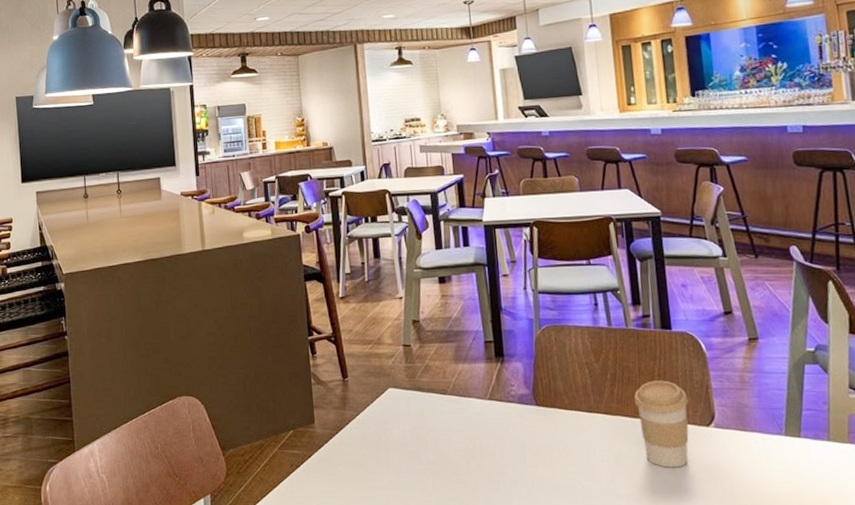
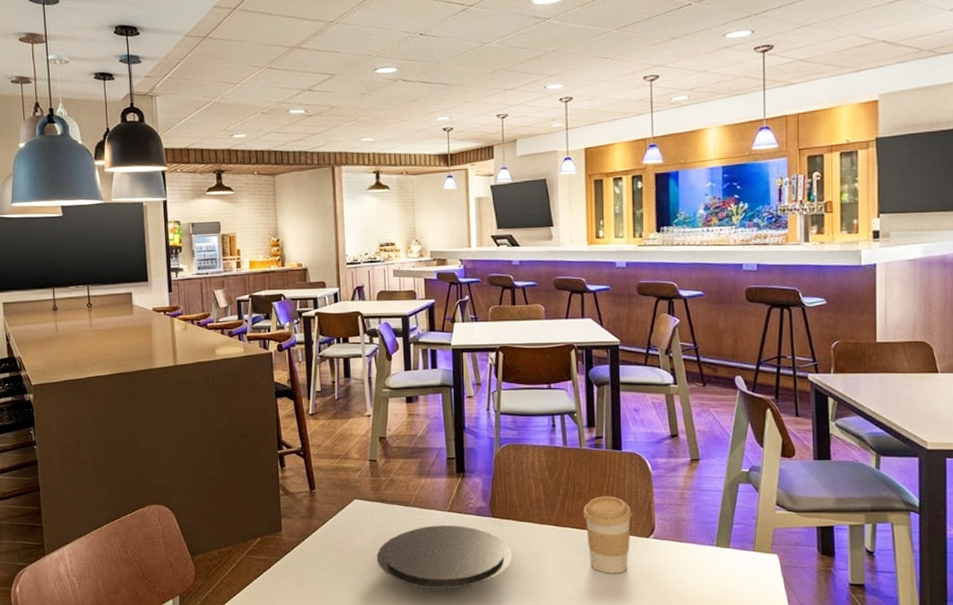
plate: none [414,415,560,487] -> present [376,525,512,590]

